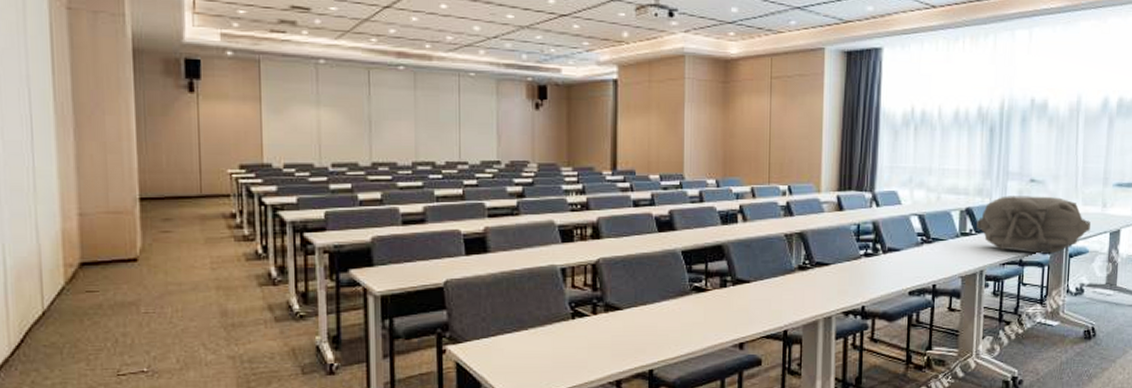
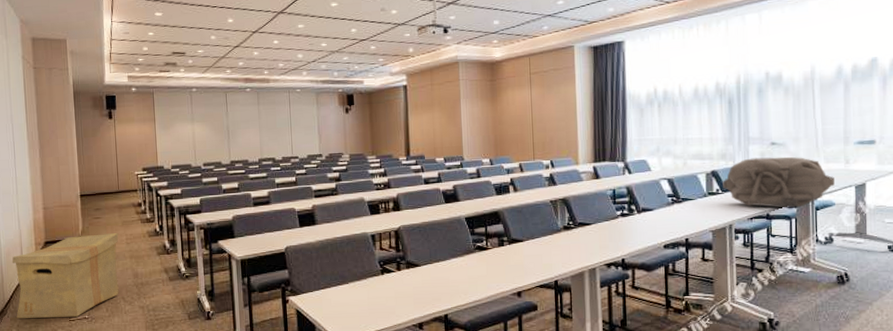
cardboard box: none [23,254,199,373] -> present [11,233,119,319]

